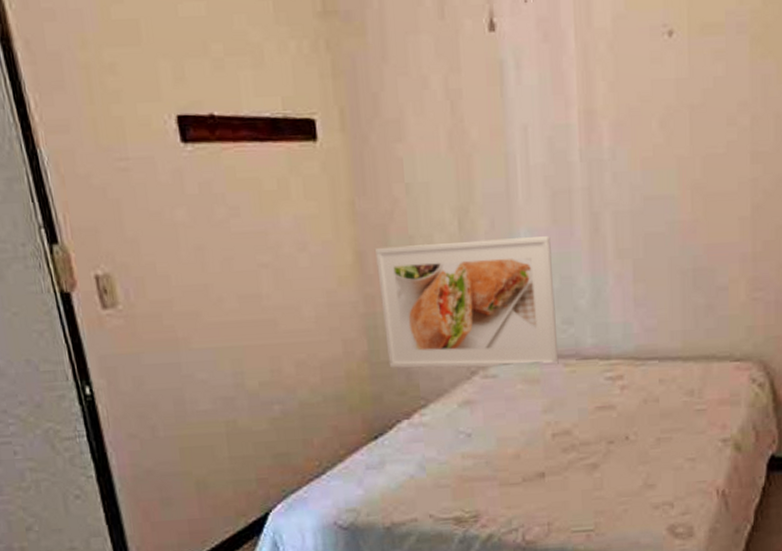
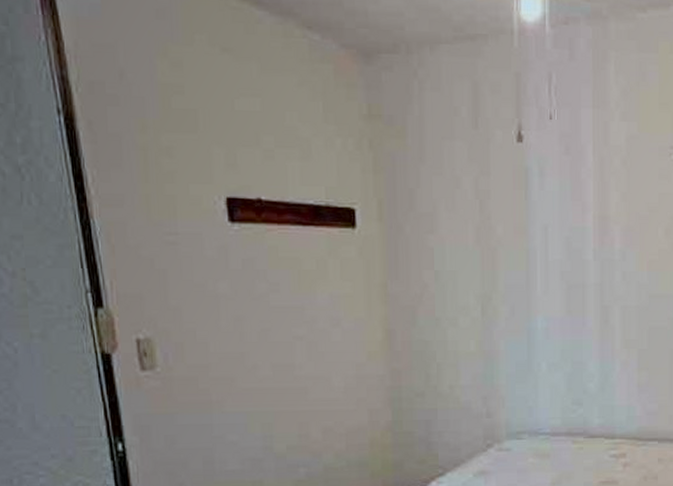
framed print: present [376,236,559,368] -> none [404,325,568,442]

